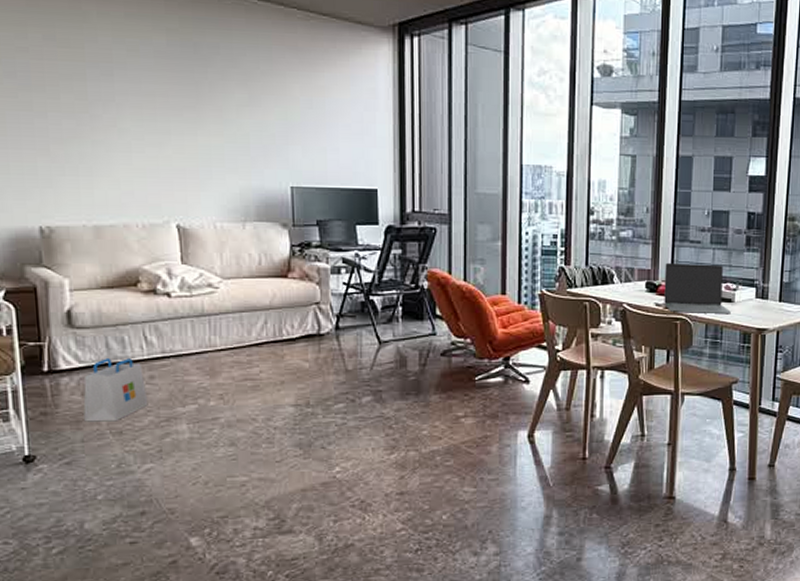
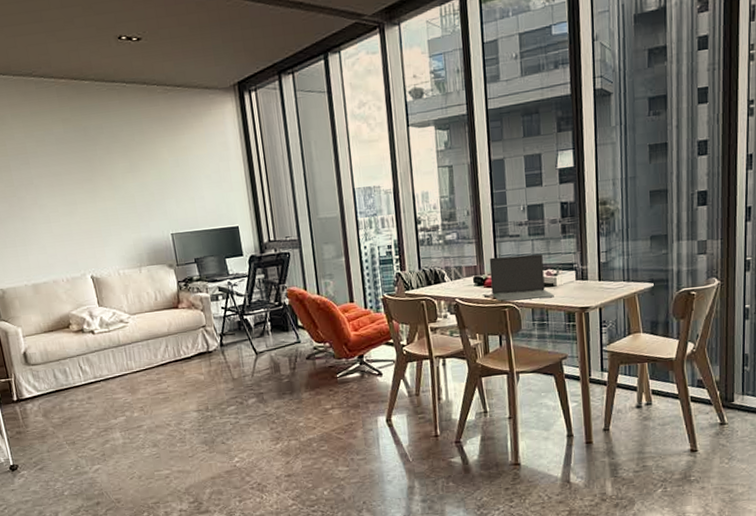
shopping bag: present [83,358,148,422] -> none [42,385,90,437]

